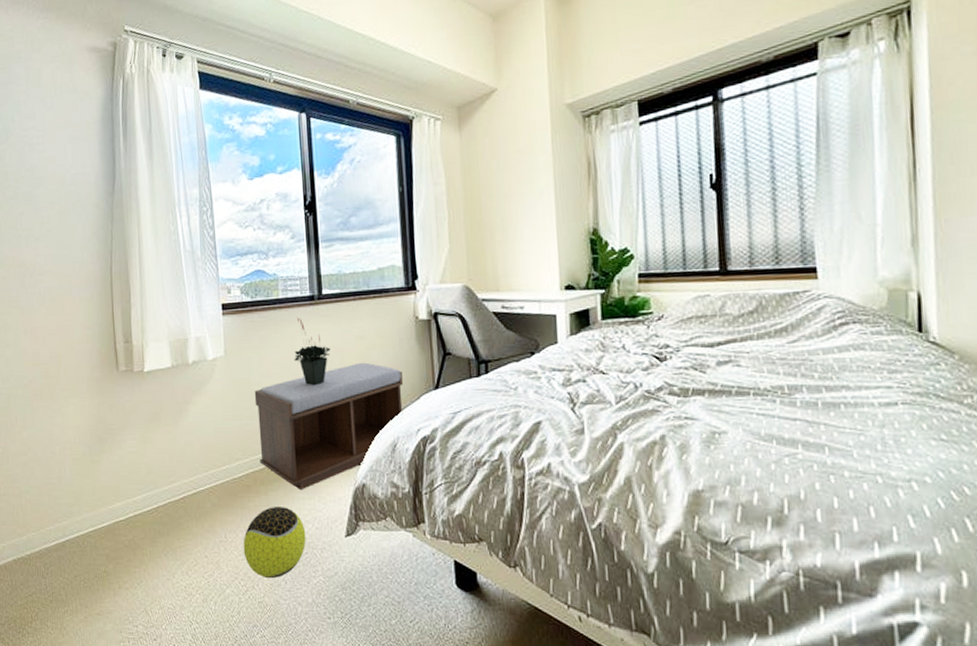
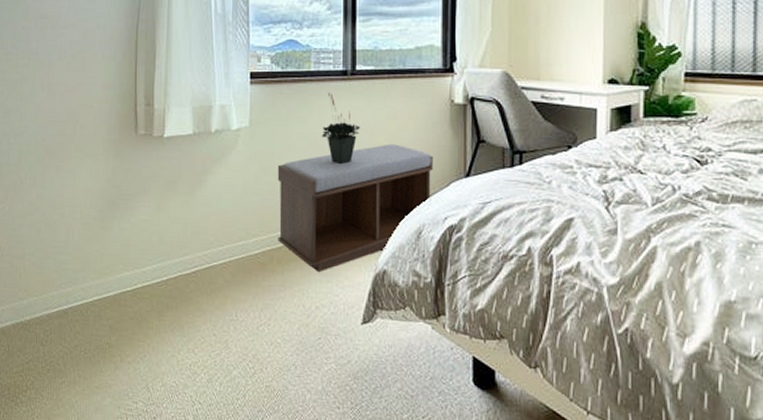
decorative ball: present [243,506,306,579] -> none [254,287,321,363]

